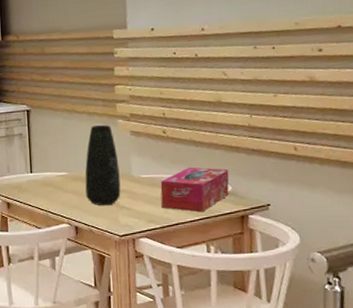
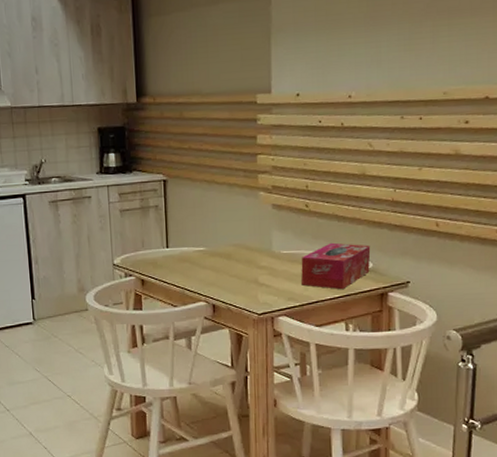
vase: present [85,125,121,205] -> none [223,197,261,282]

